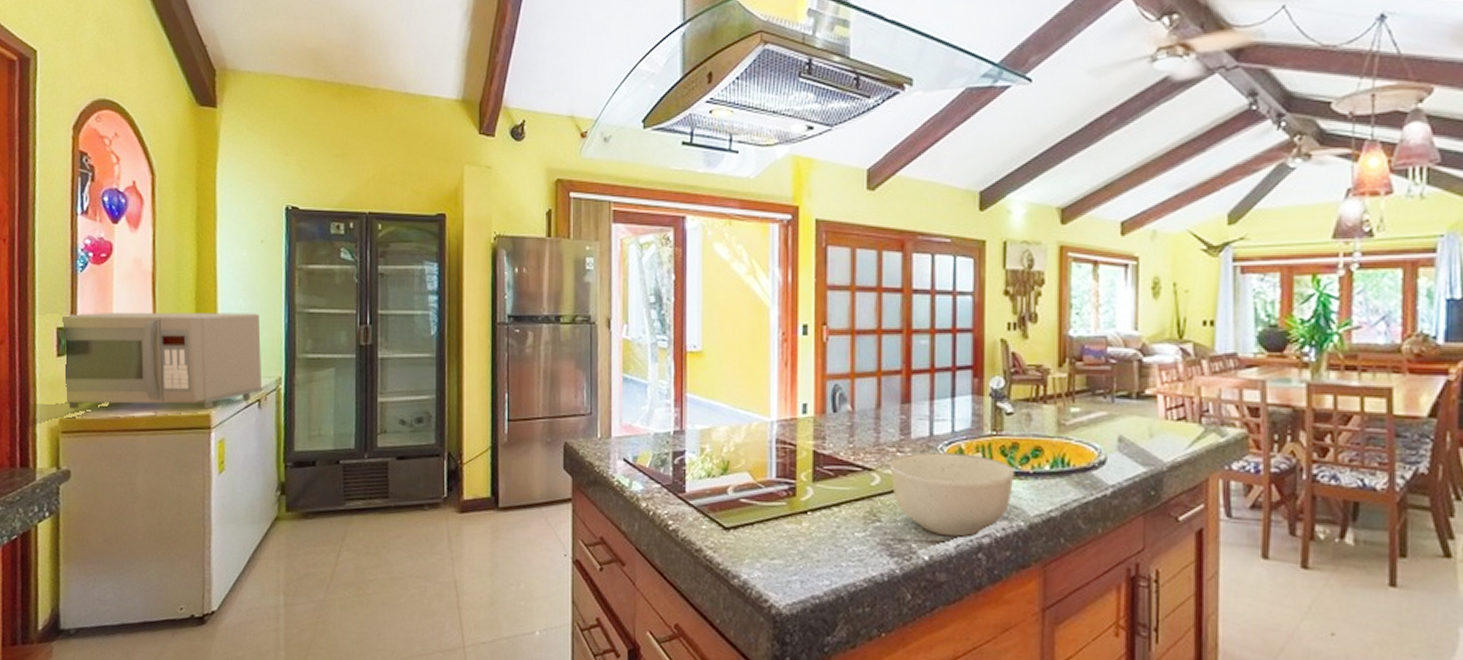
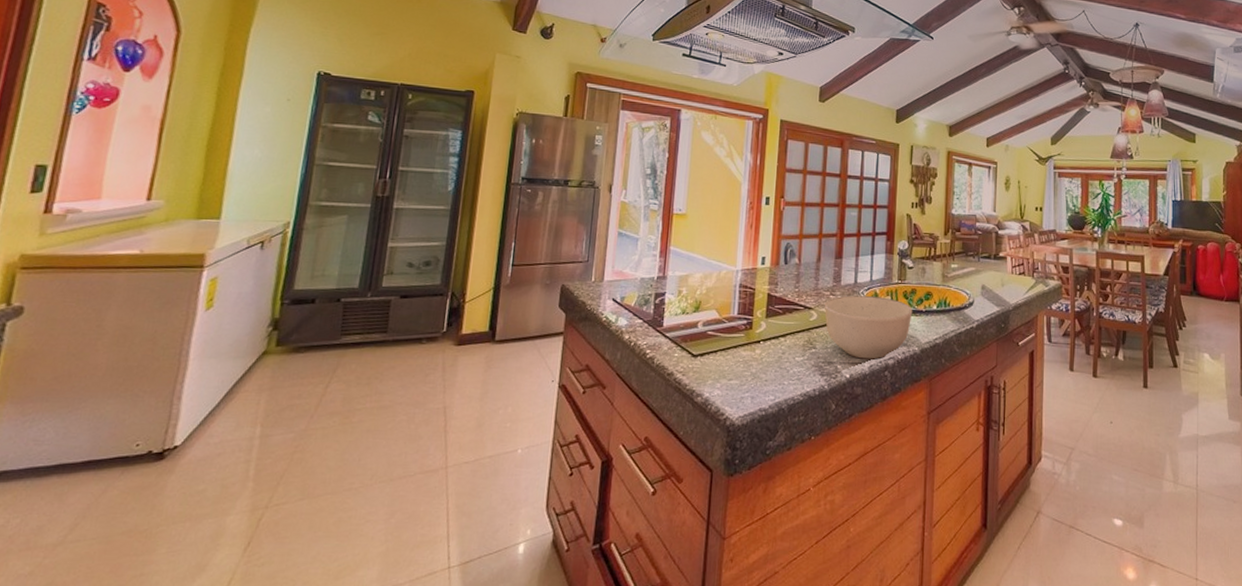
microwave: present [60,312,263,410] -> none [31,152,275,250]

